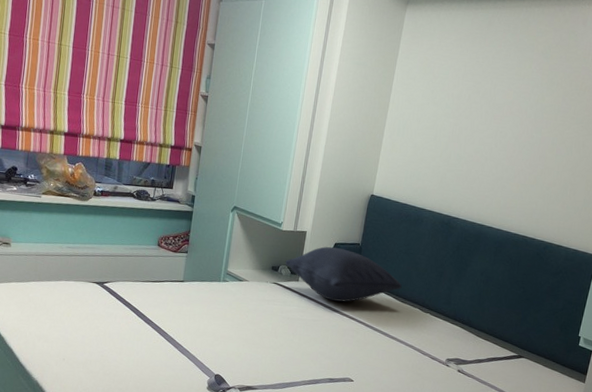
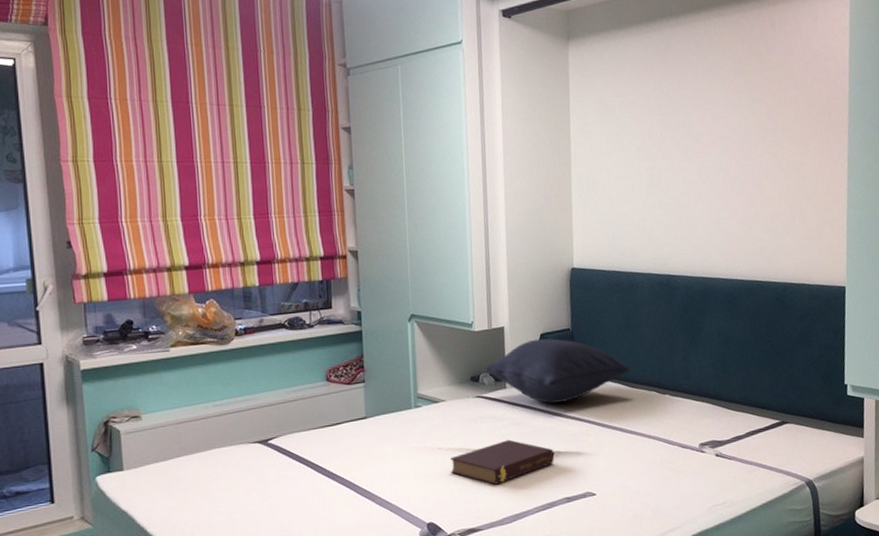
book: none [241,322,327,356] -> present [450,439,554,485]

